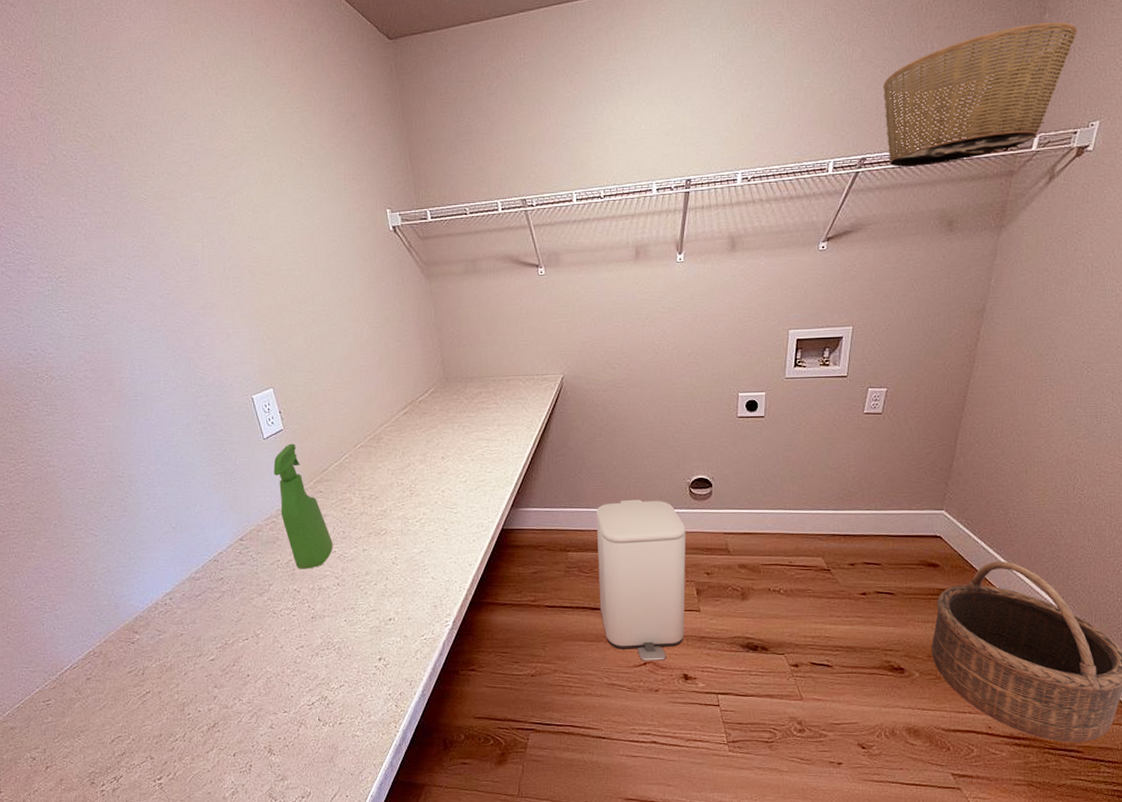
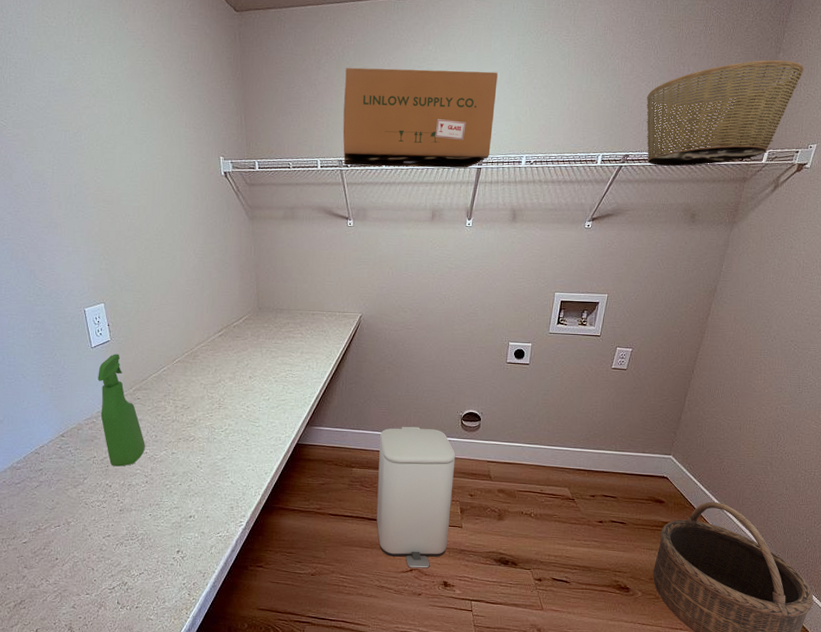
box: none [521,76,701,205] -> present [343,67,498,169]

